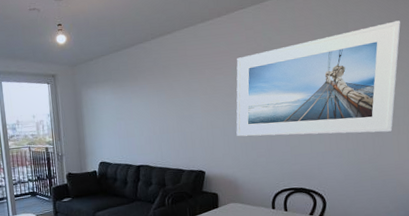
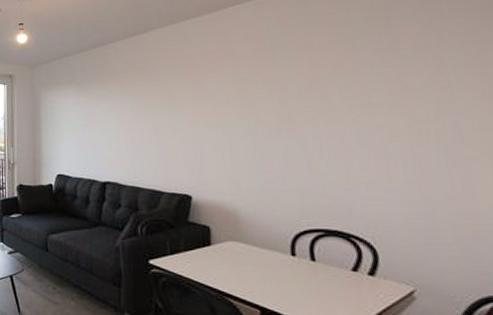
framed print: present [236,20,401,137] -> none [232,14,482,162]

